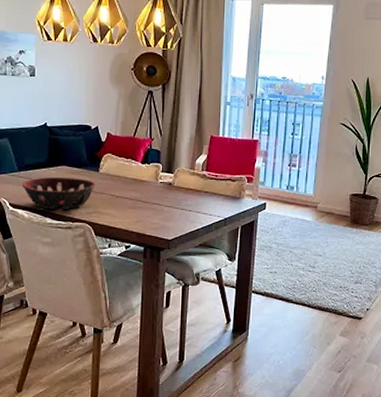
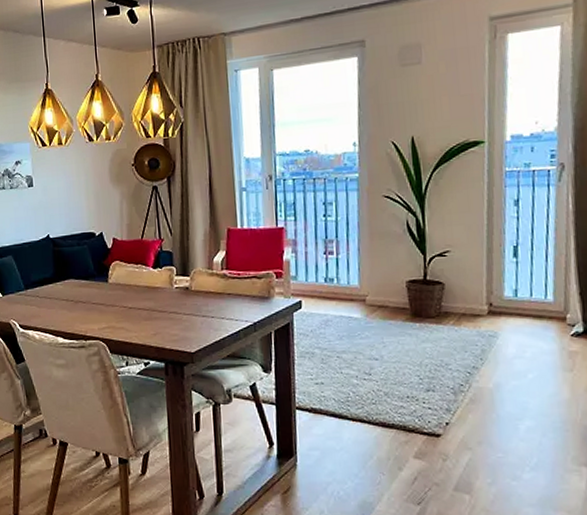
decorative bowl: present [22,176,96,210] -> none [30,291,106,329]

